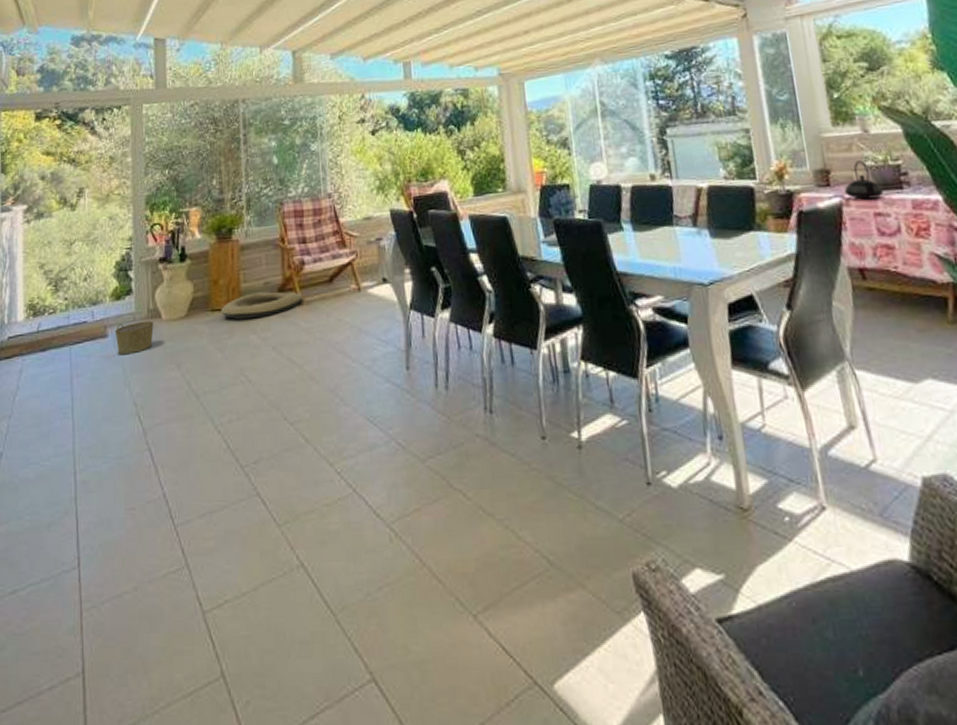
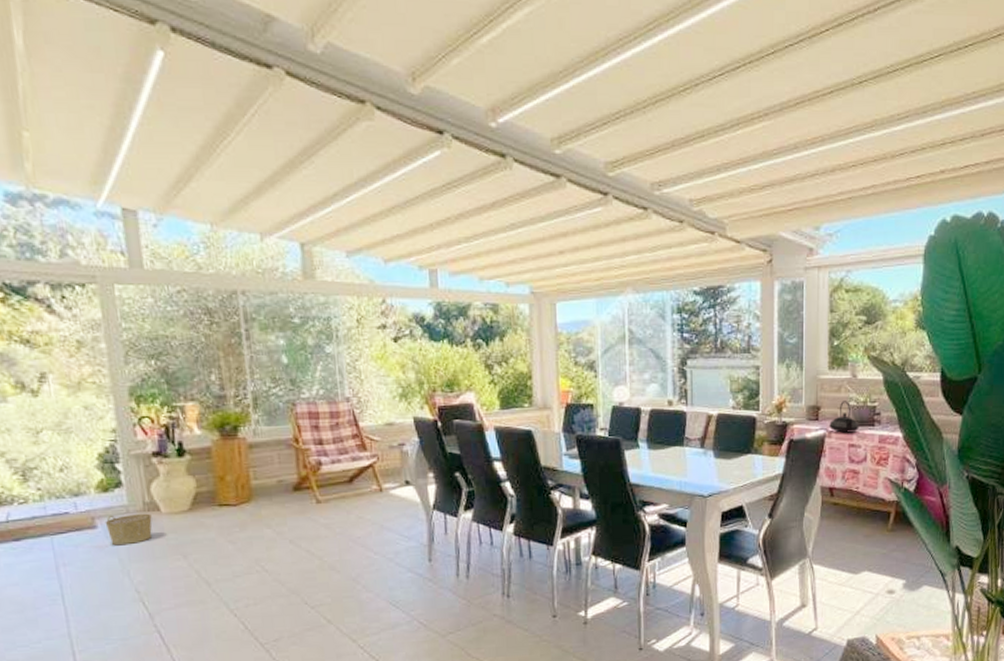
dog bed: present [221,291,303,320] -> none [230,489,321,515]

